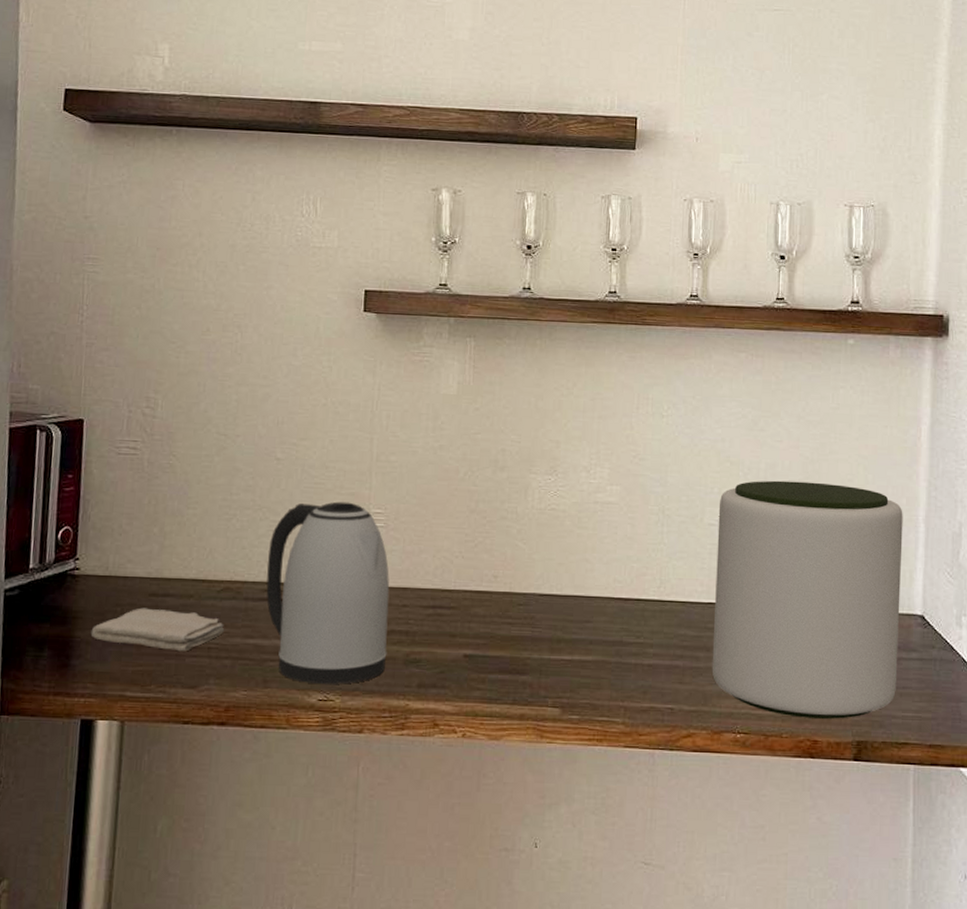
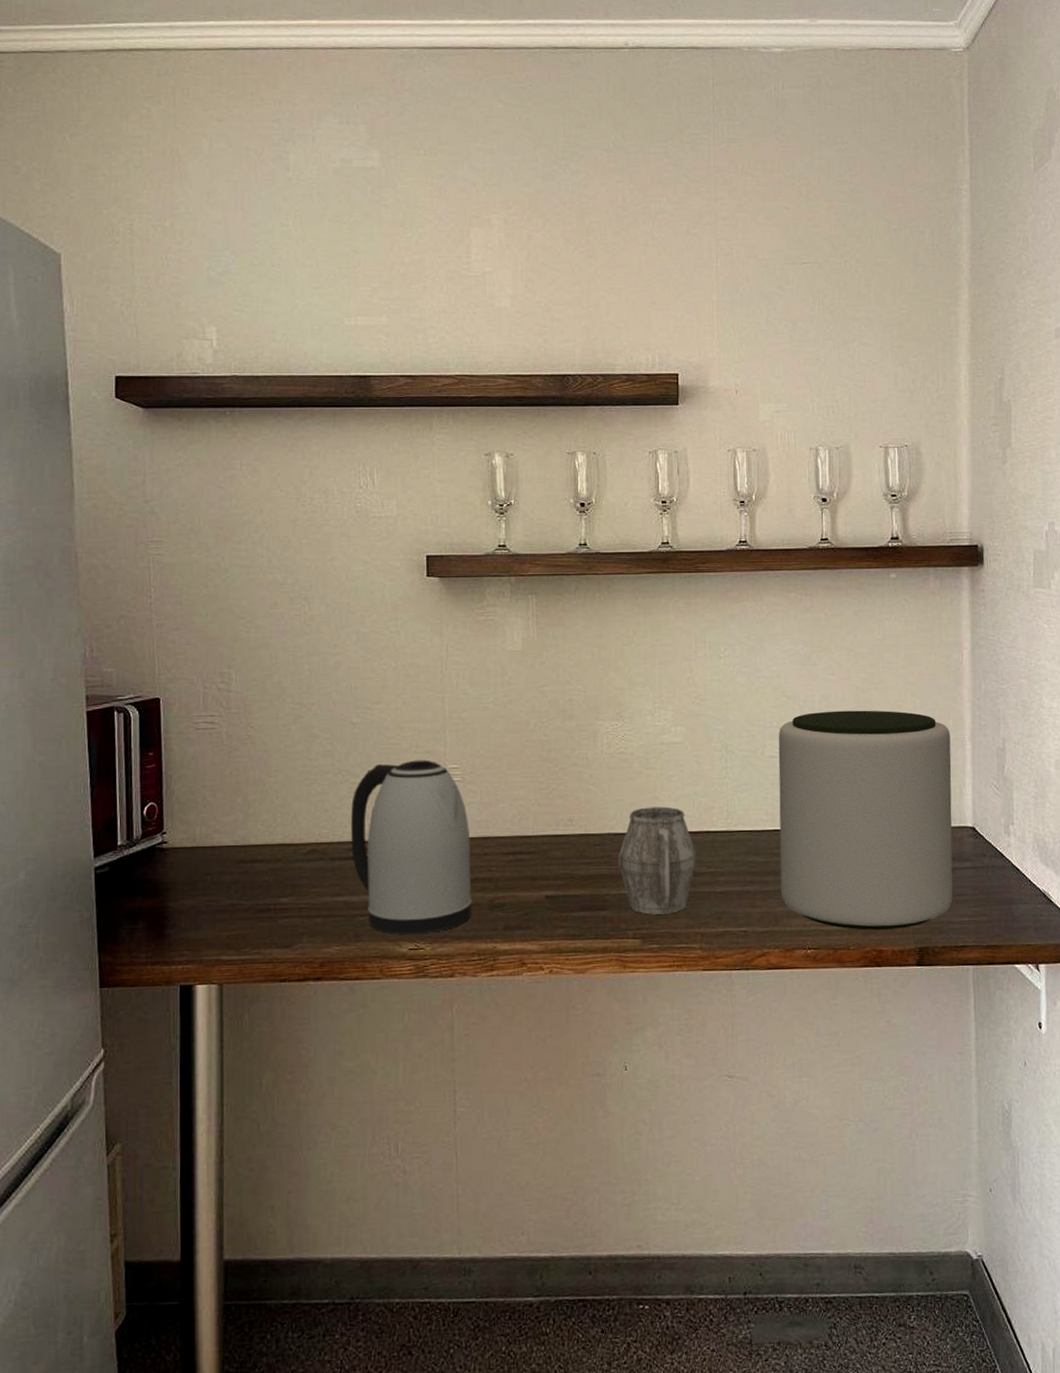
washcloth: present [90,607,225,652] -> none [183,875,314,914]
mug: none [542,568,625,684] -> present [618,806,697,915]

